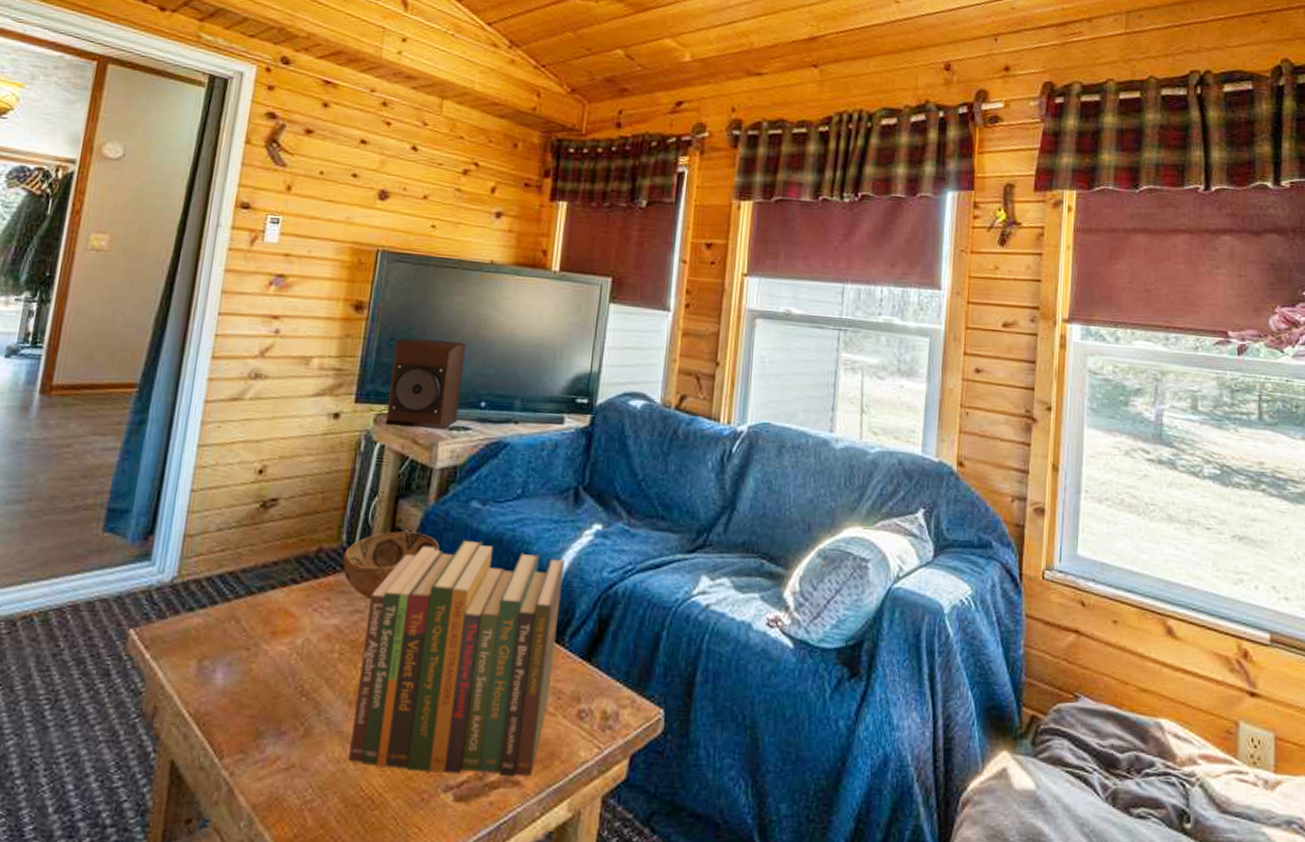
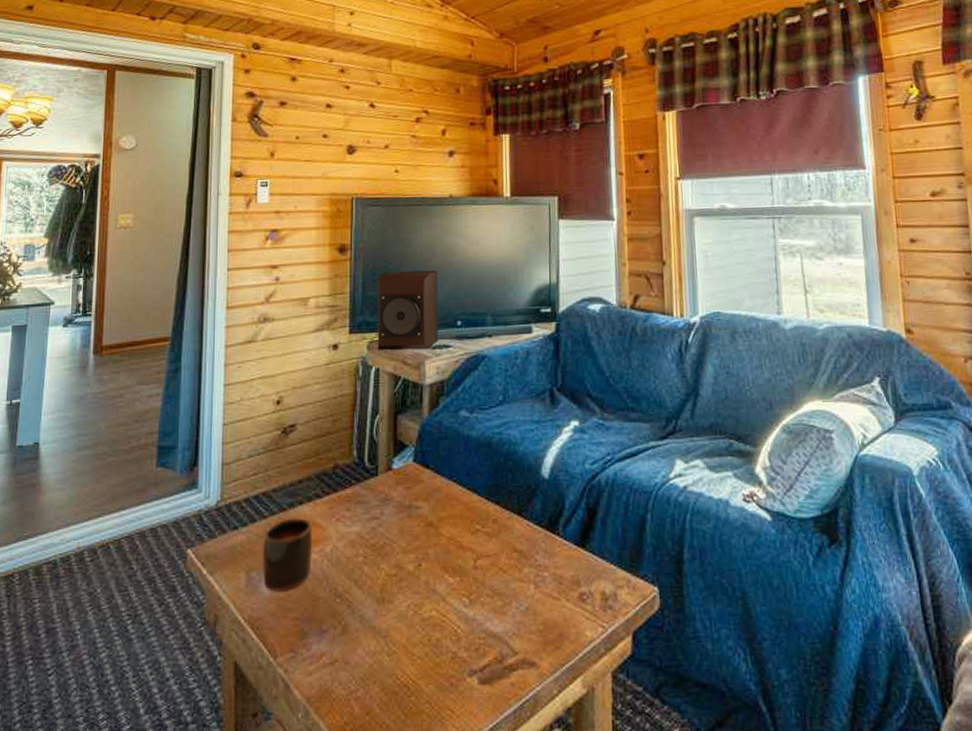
mug: none [217,603,283,685] -> present [262,518,313,592]
decorative bowl: present [342,531,439,600] -> none [356,443,437,507]
books: present [349,538,564,778] -> none [382,445,552,659]

